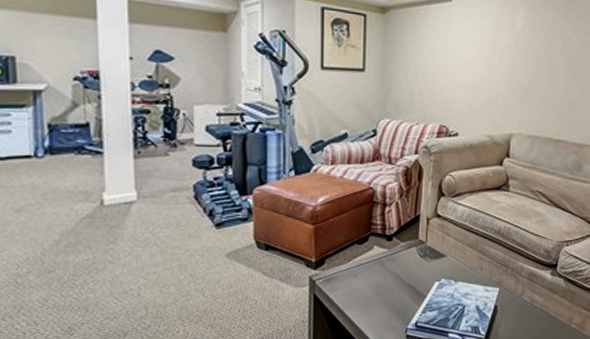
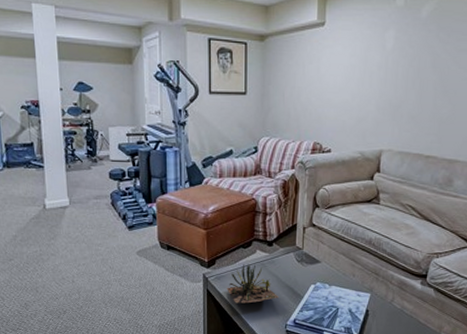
succulent plant: none [337,262,400,308] -> present [227,264,280,304]

